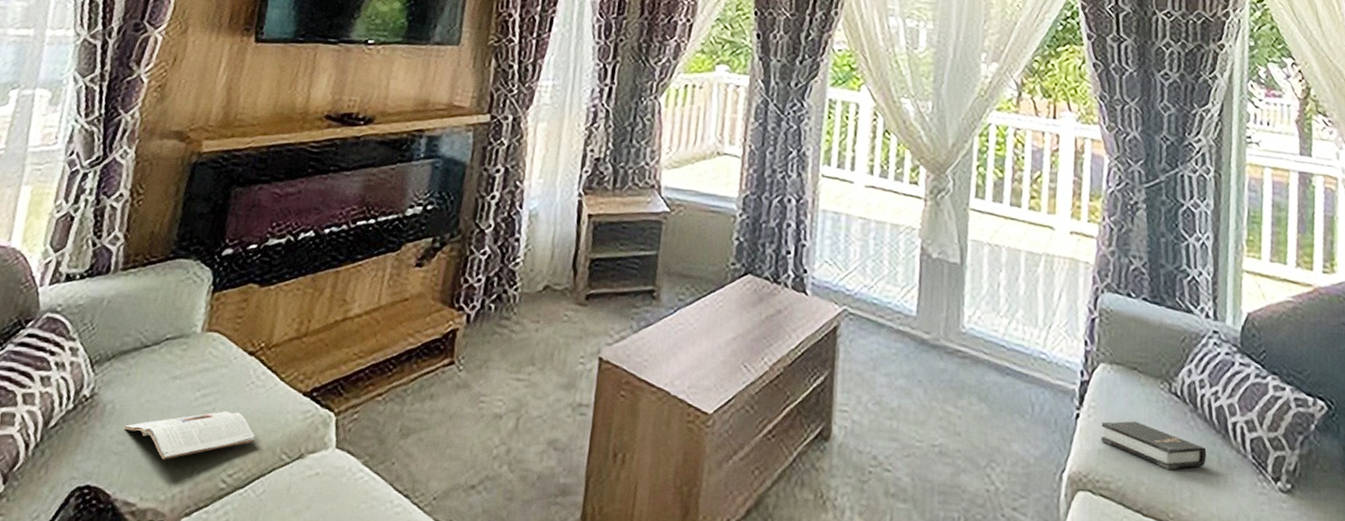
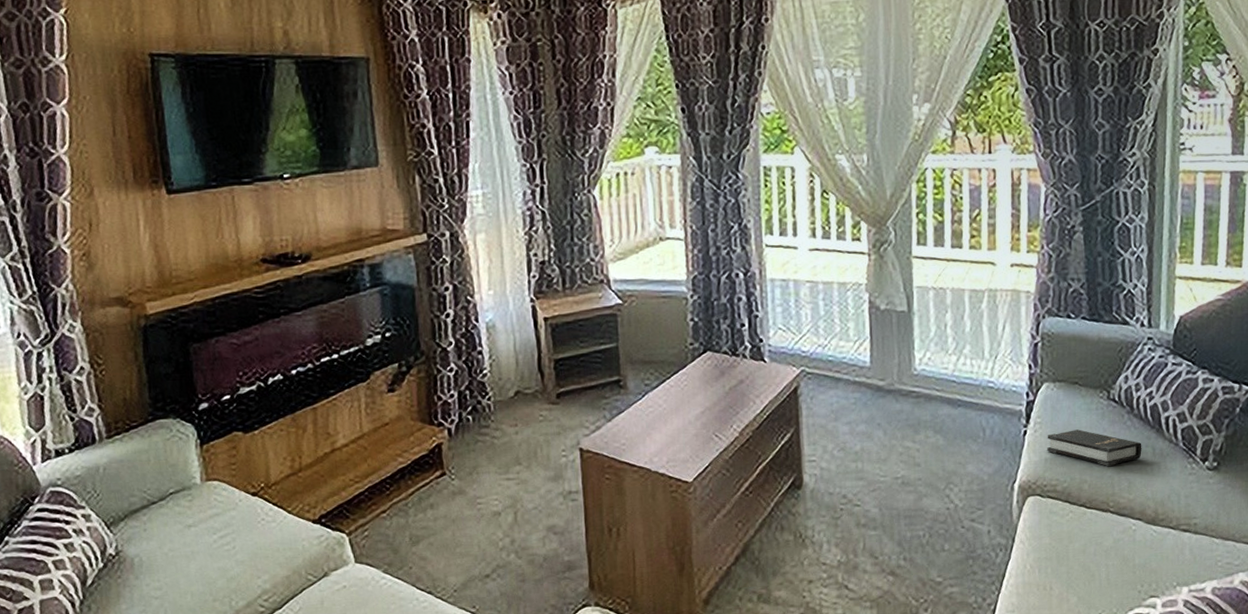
magazine: present [124,411,256,460] -> none [156,547,280,597]

